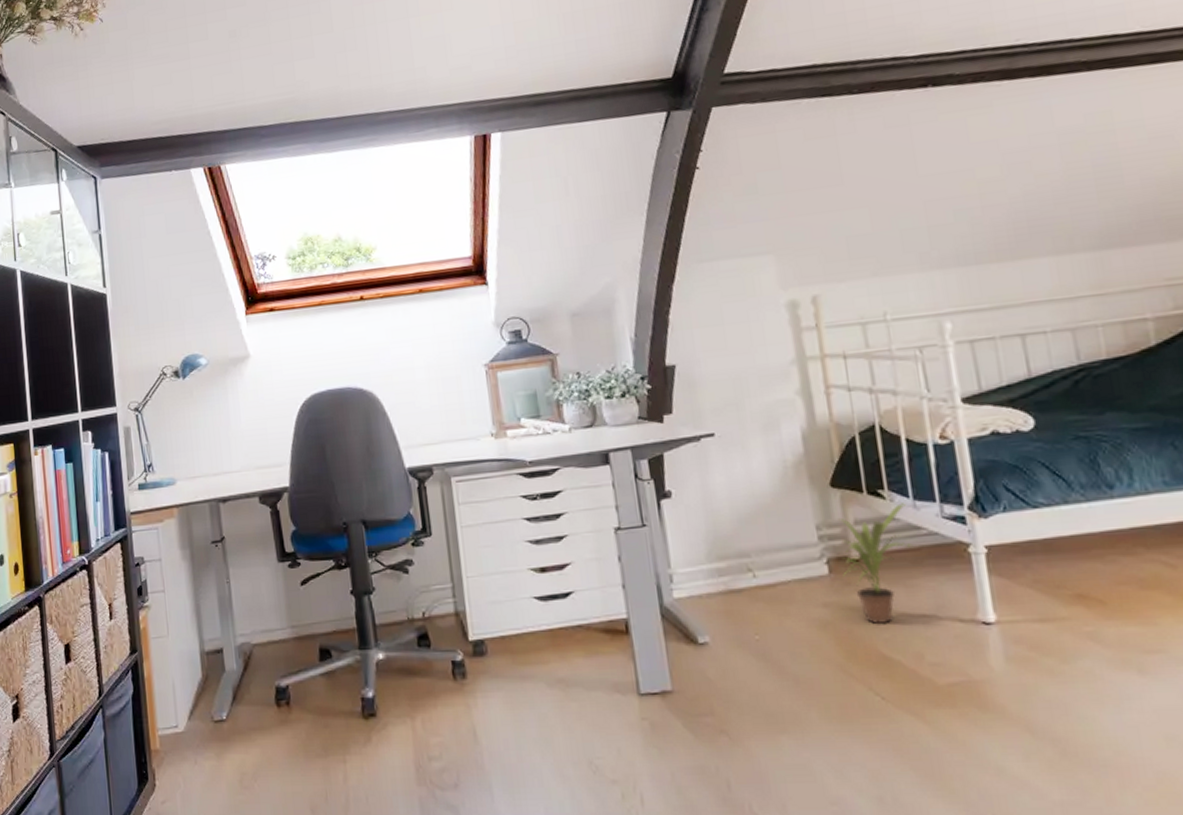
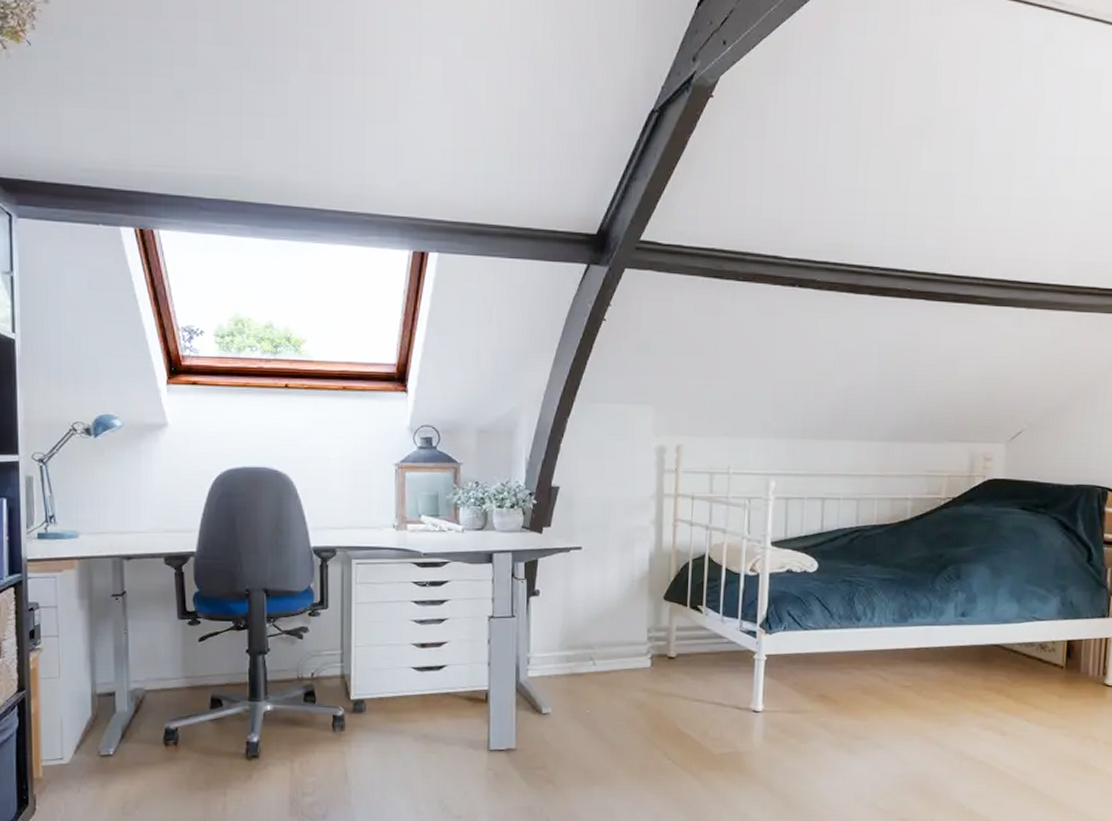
potted plant: present [838,503,913,625] -> none [661,617,716,708]

